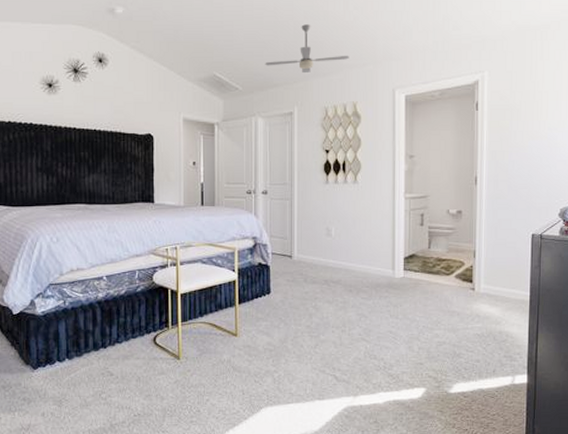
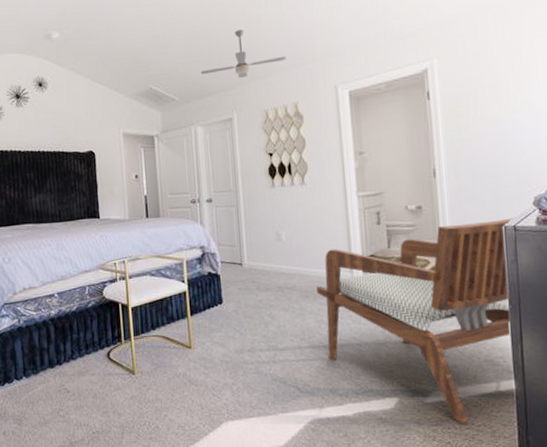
armchair: none [360,227,541,412] -> present [316,218,513,423]

